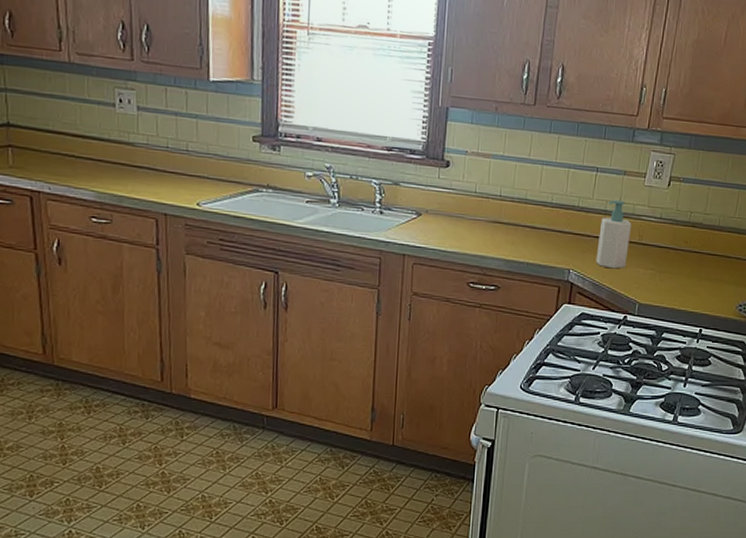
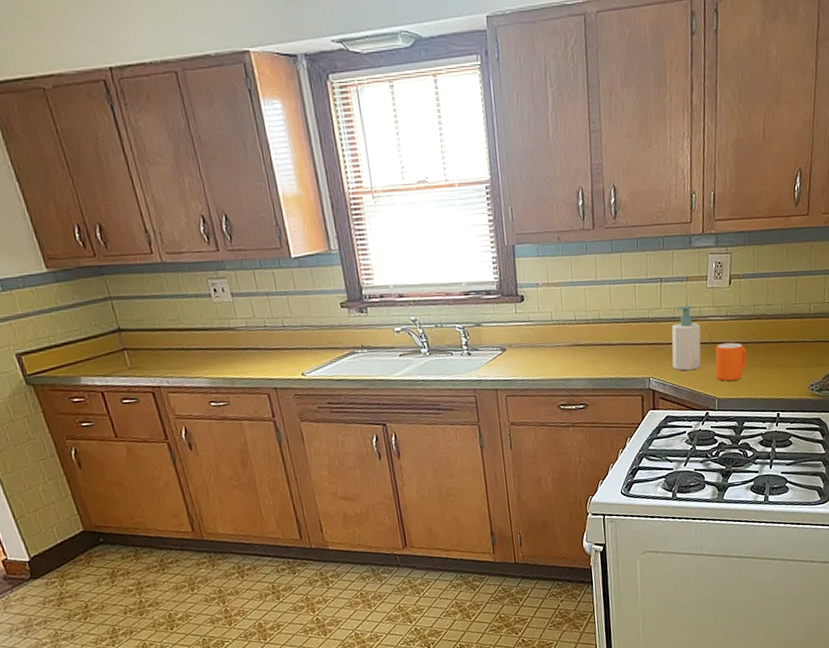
mug: none [639,246,676,287] -> present [715,342,747,381]

